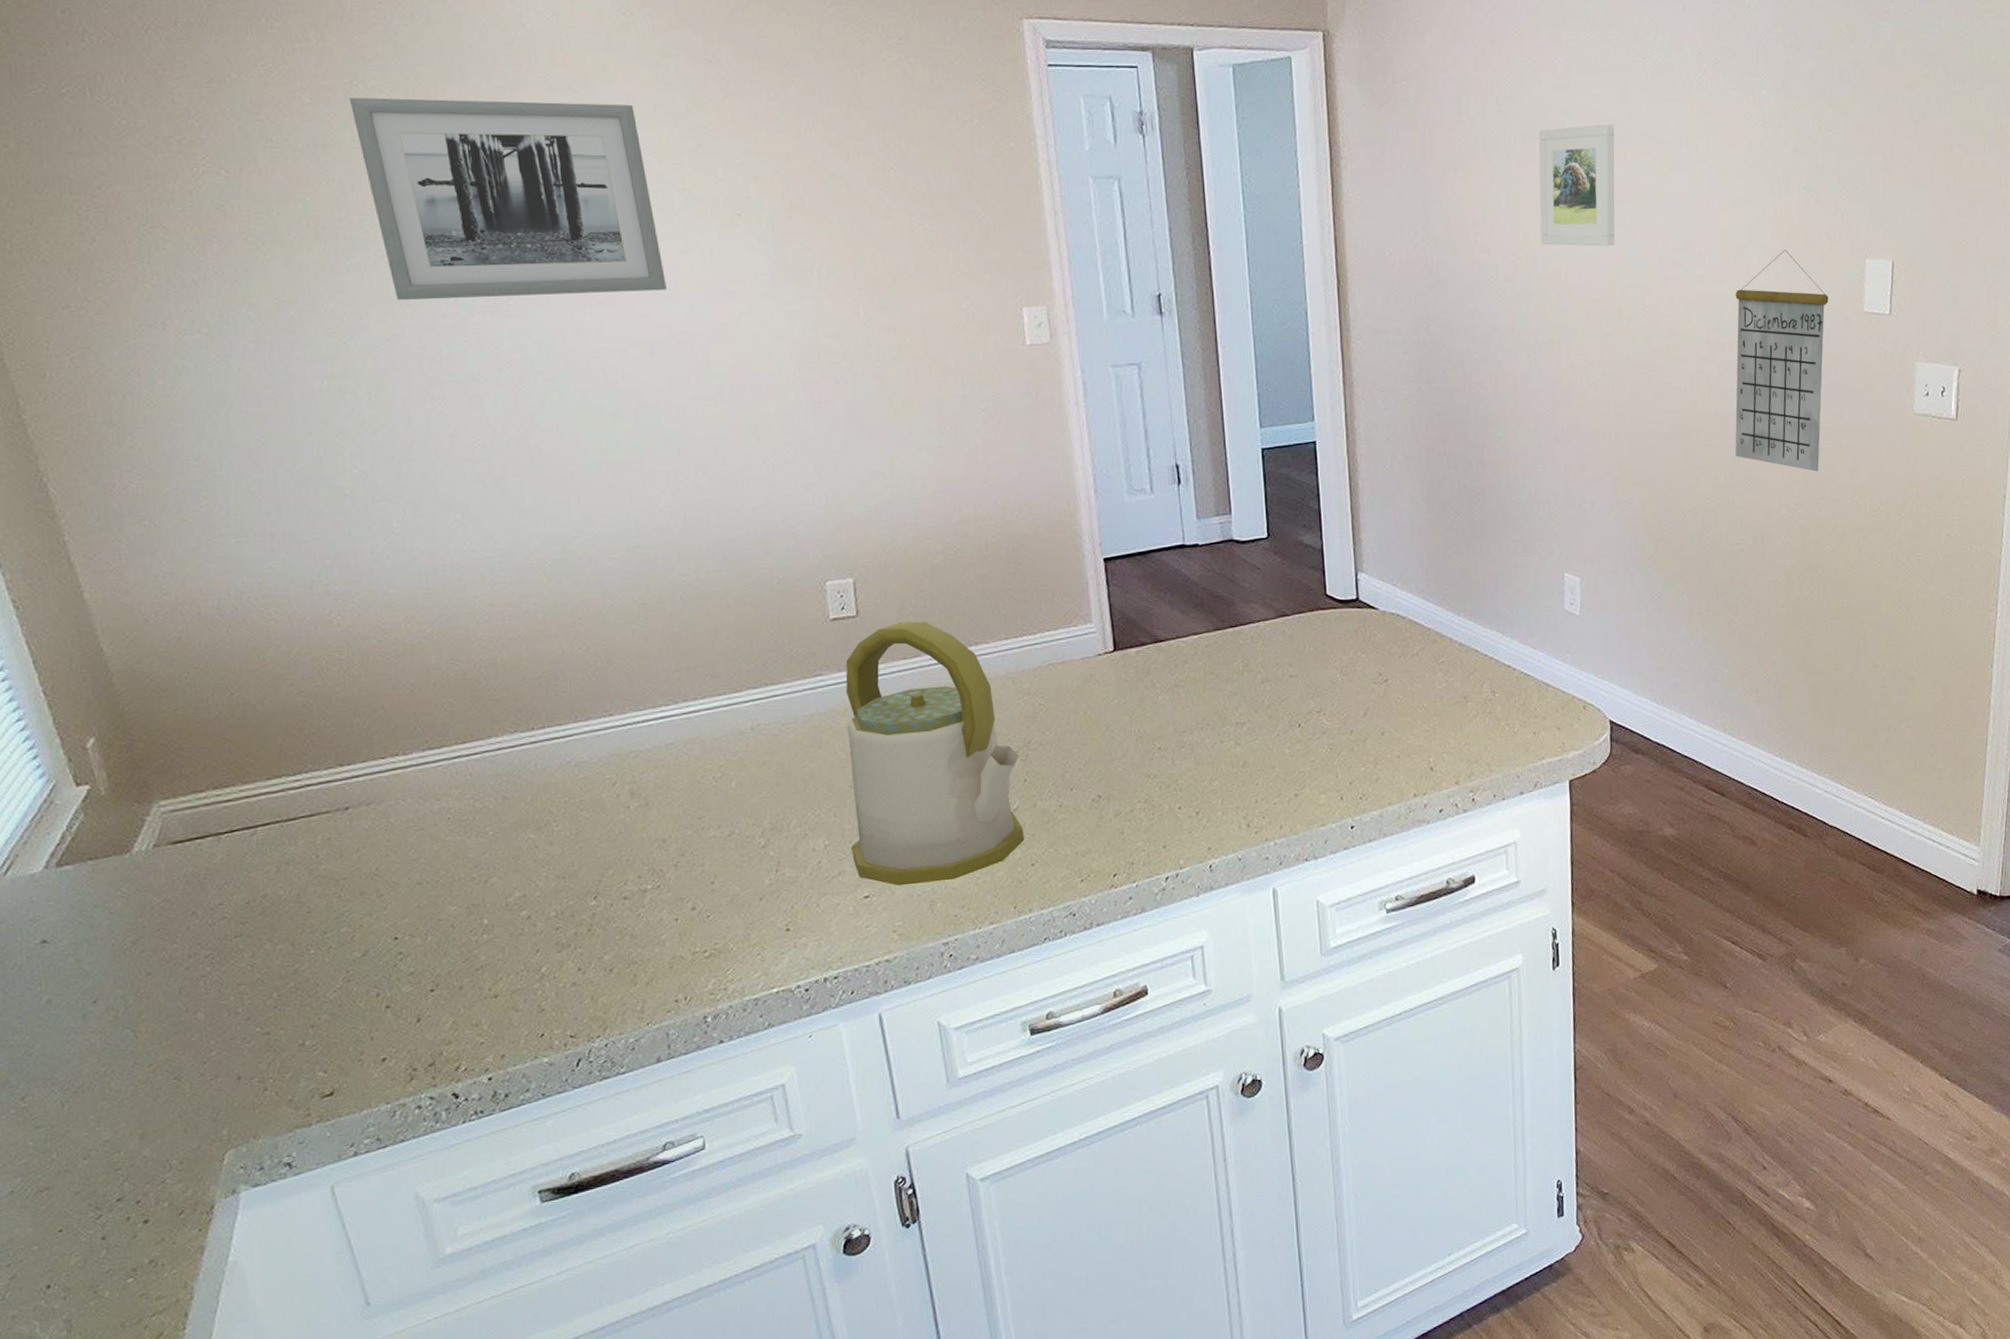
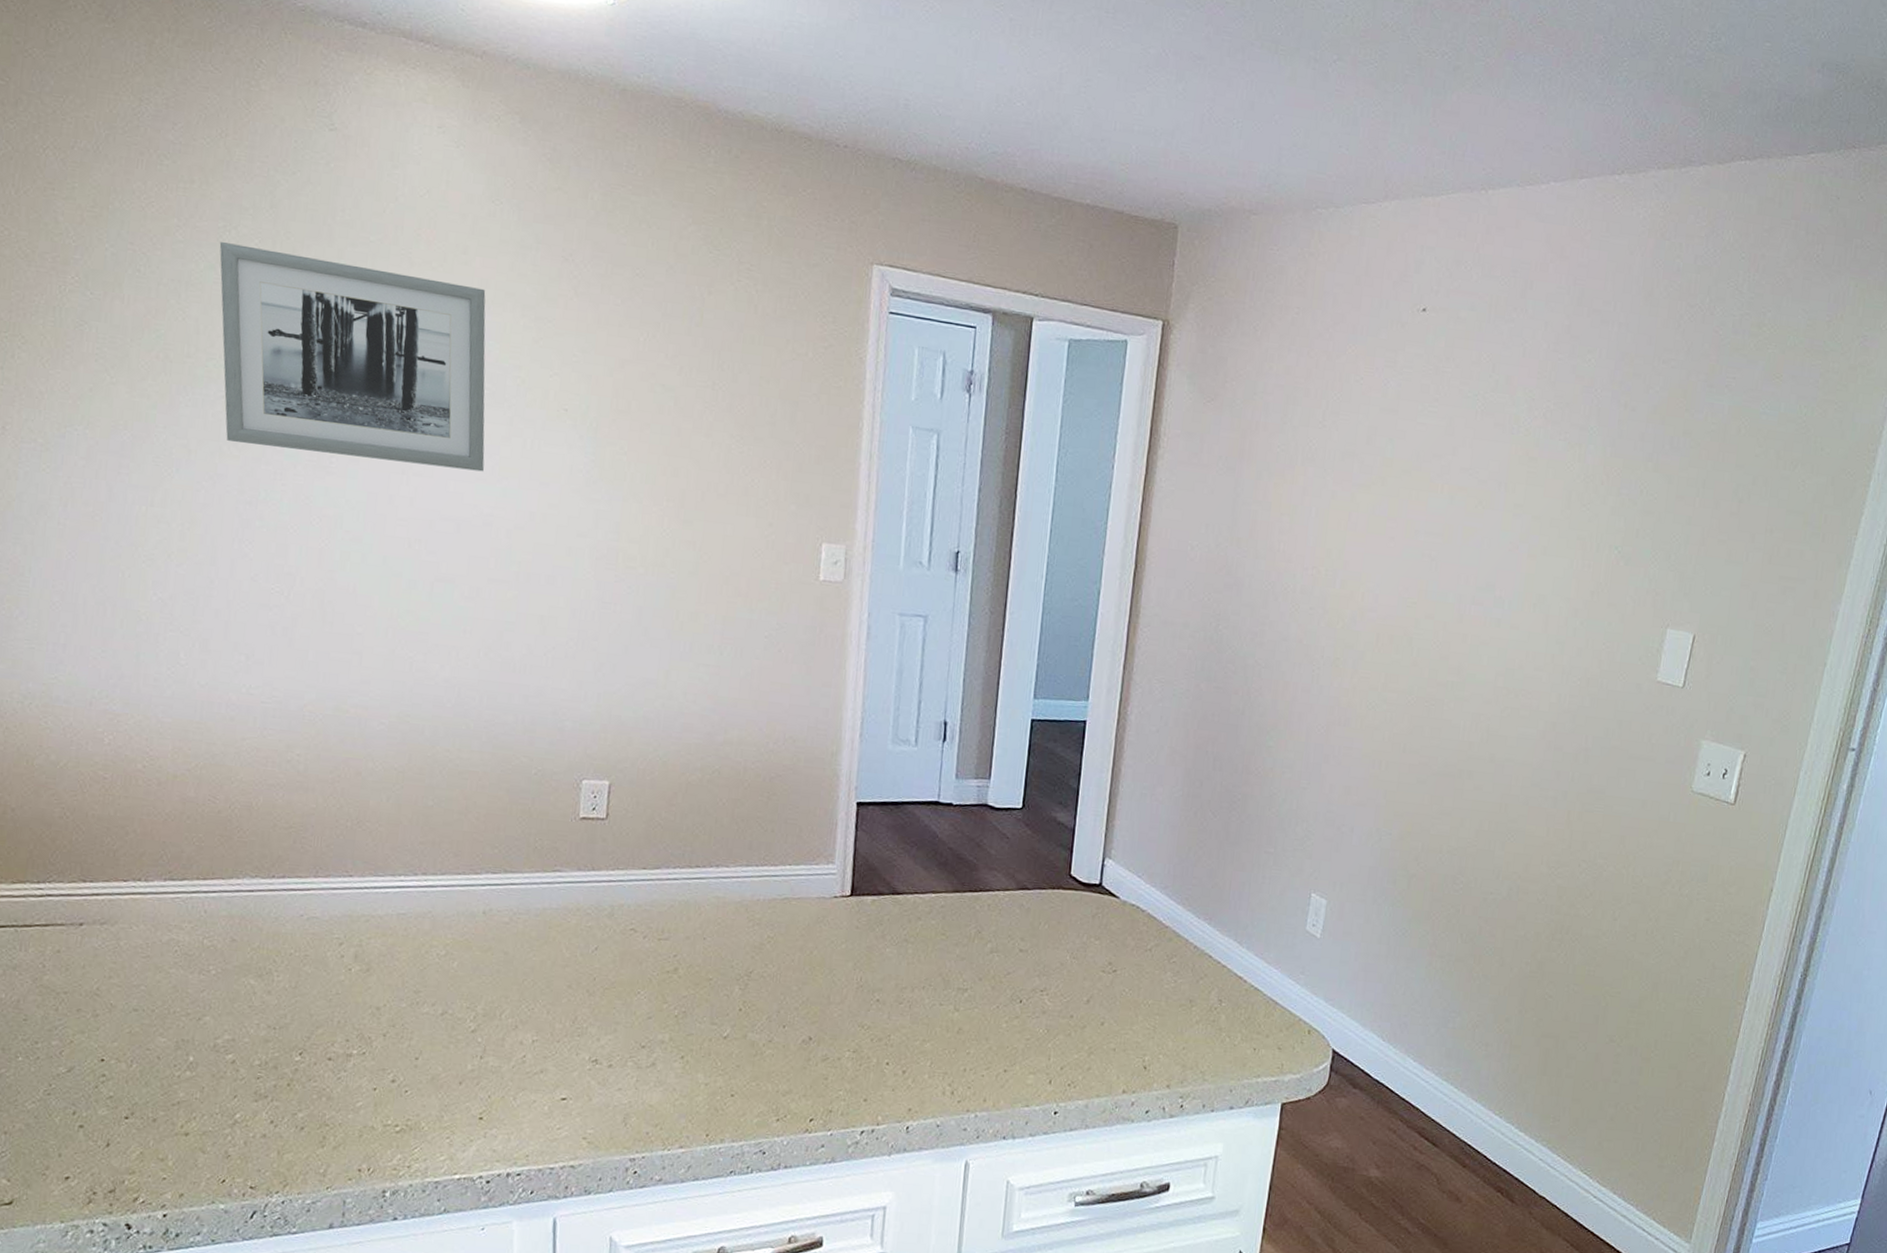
kettle: present [845,621,1025,886] -> none [557,831,739,1097]
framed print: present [1538,124,1615,246] -> none [1344,449,1436,575]
calendar: present [1735,249,1829,472] -> none [1504,606,1624,834]

